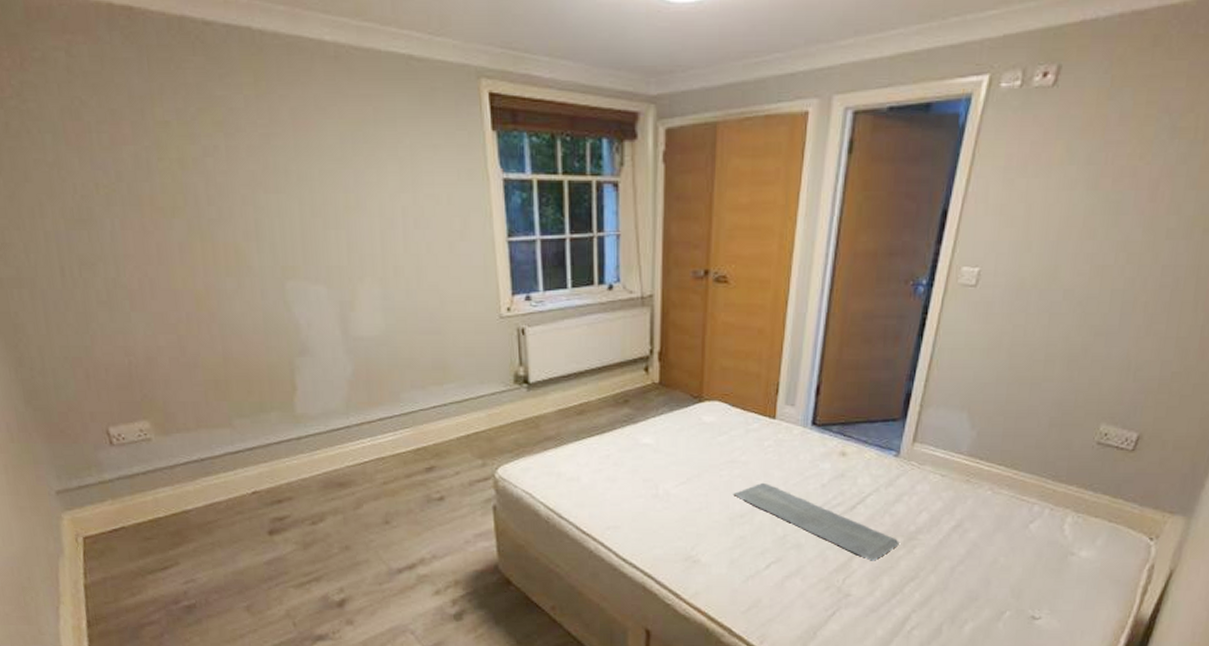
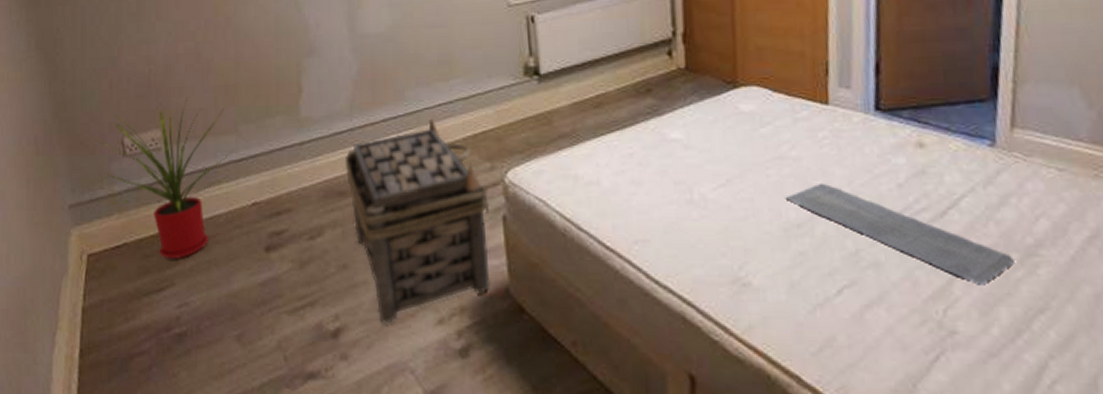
house plant: none [74,390,230,541] -> present [93,97,234,259]
basket: none [343,419,482,595] -> present [344,118,490,324]

